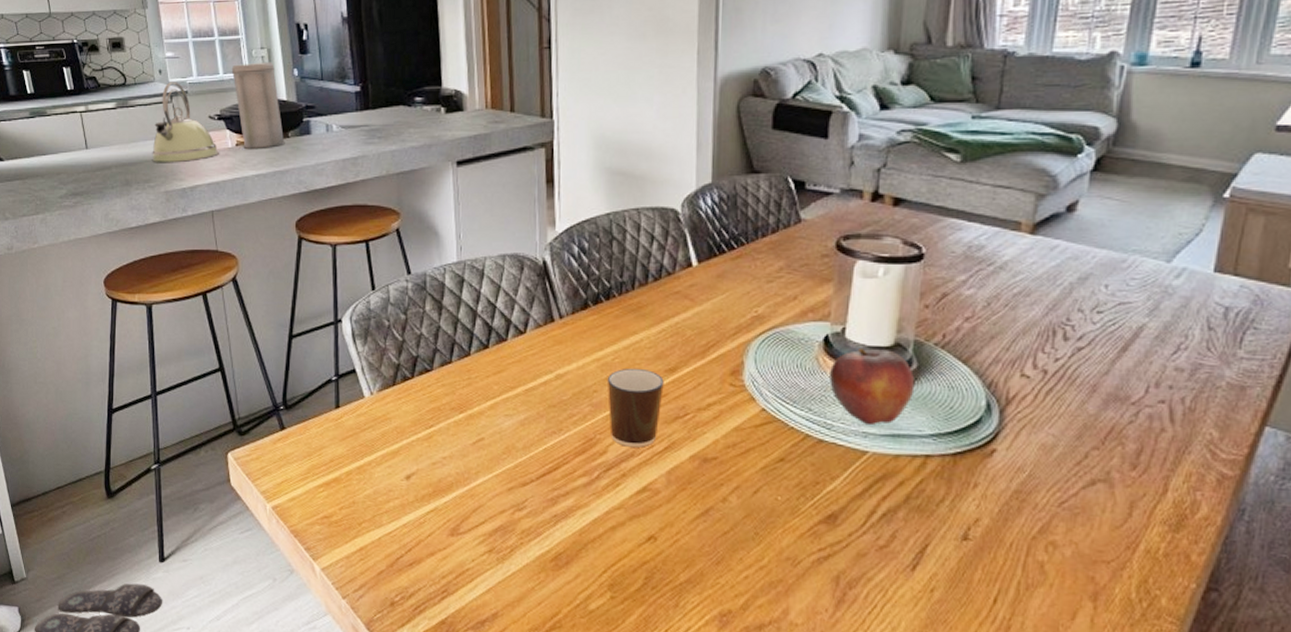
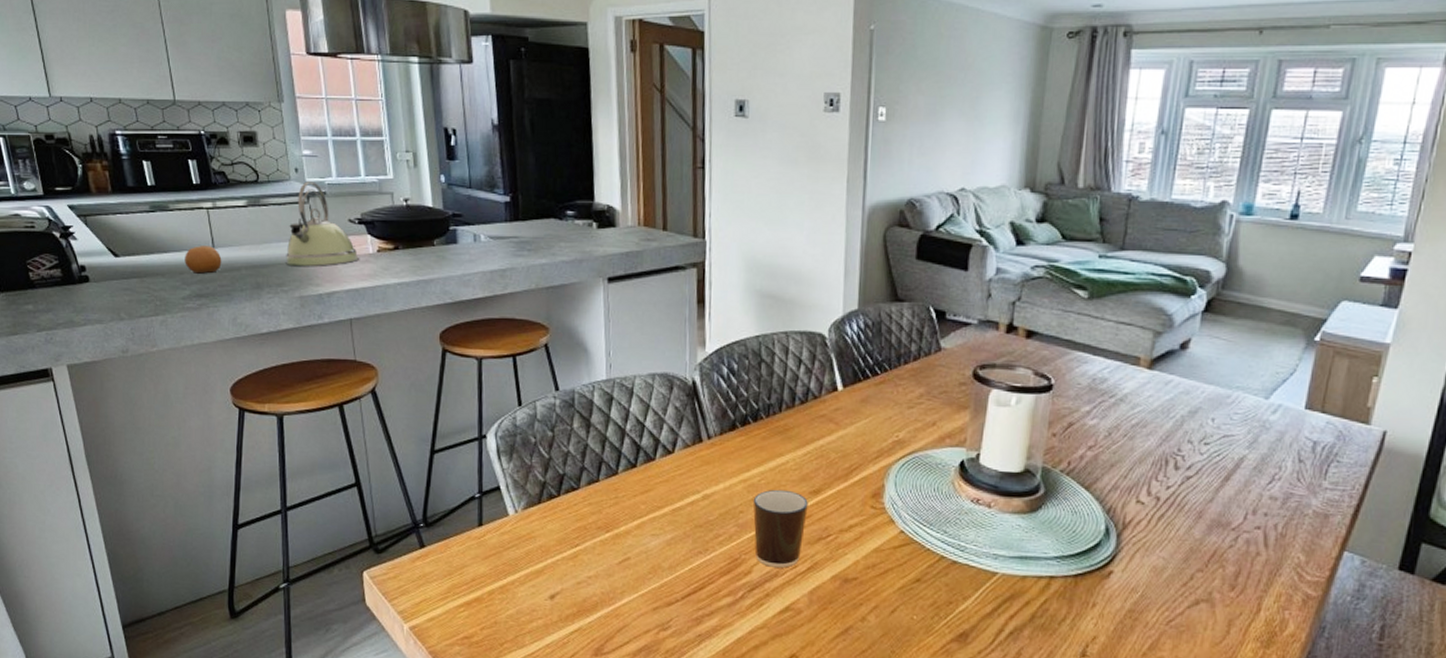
fruit: none [61,147,94,174] -> present [185,246,222,274]
canister: present [231,61,285,150] -> none [373,166,430,257]
fruit: present [829,347,915,424] -> none [964,473,1042,547]

